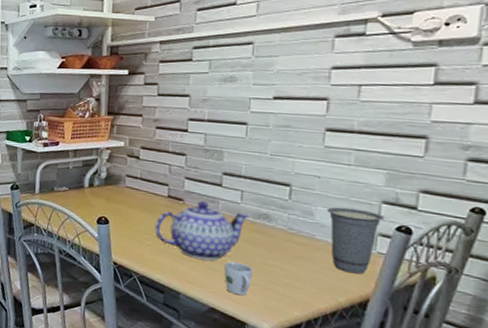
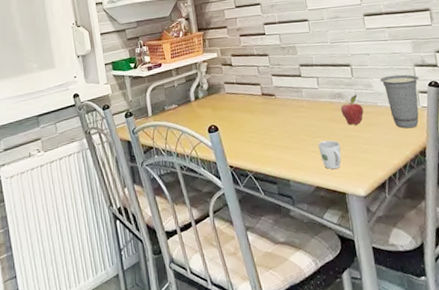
teapot: present [154,201,250,261] -> none [256,92,328,145]
fruit: none [264,219,294,254] -> present [340,94,364,125]

